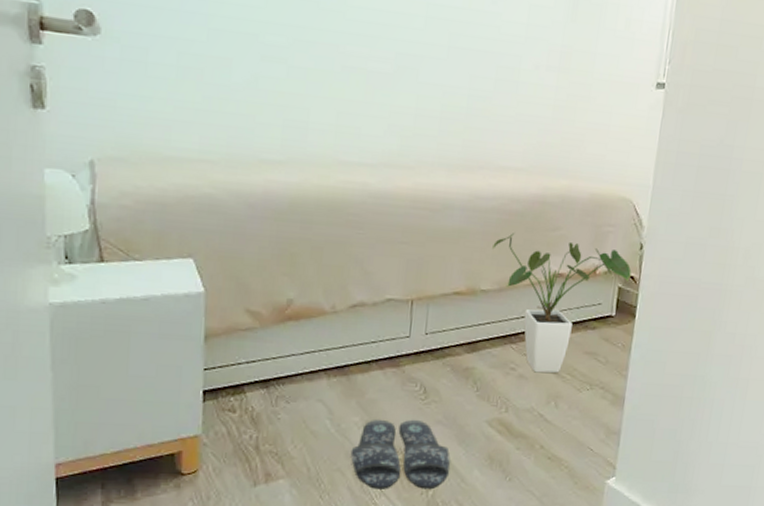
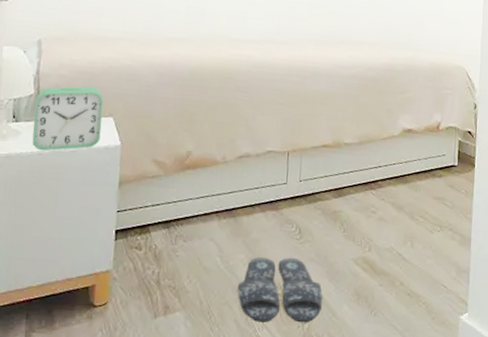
alarm clock: none [91,220,180,300] -> present [32,86,104,151]
house plant: present [492,233,632,373] -> none [353,95,469,216]

